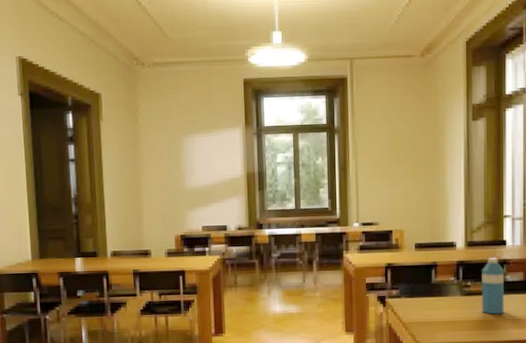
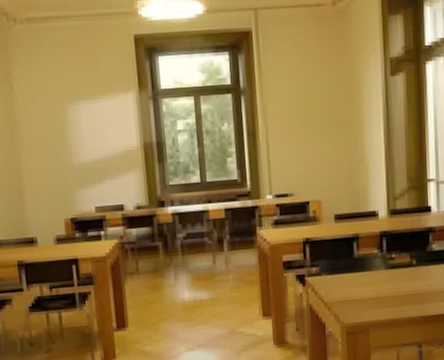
water bottle: present [482,257,504,315] -> none [406,225,431,288]

